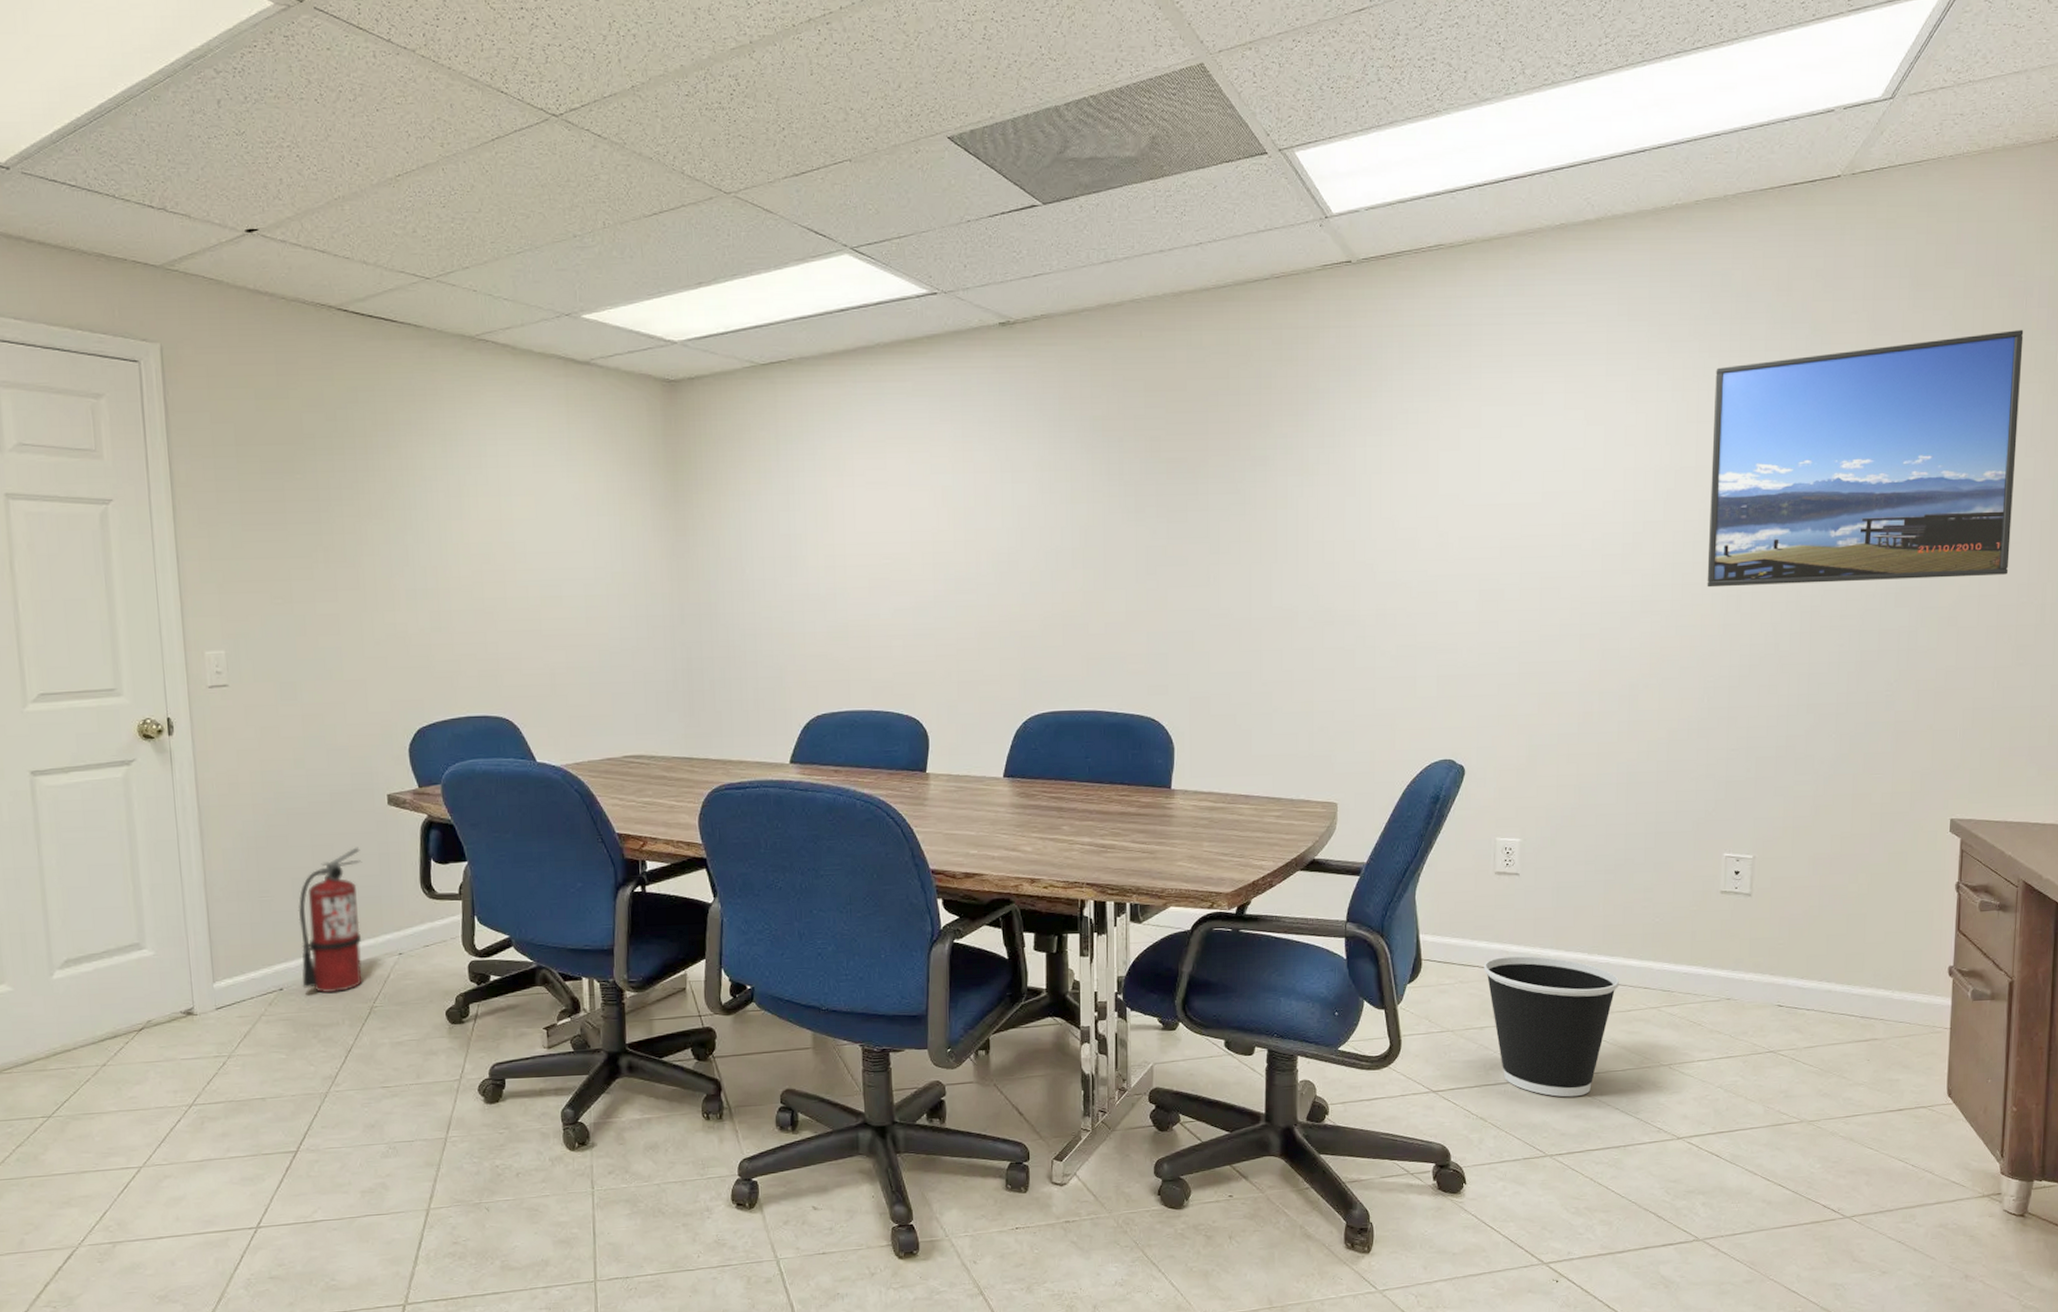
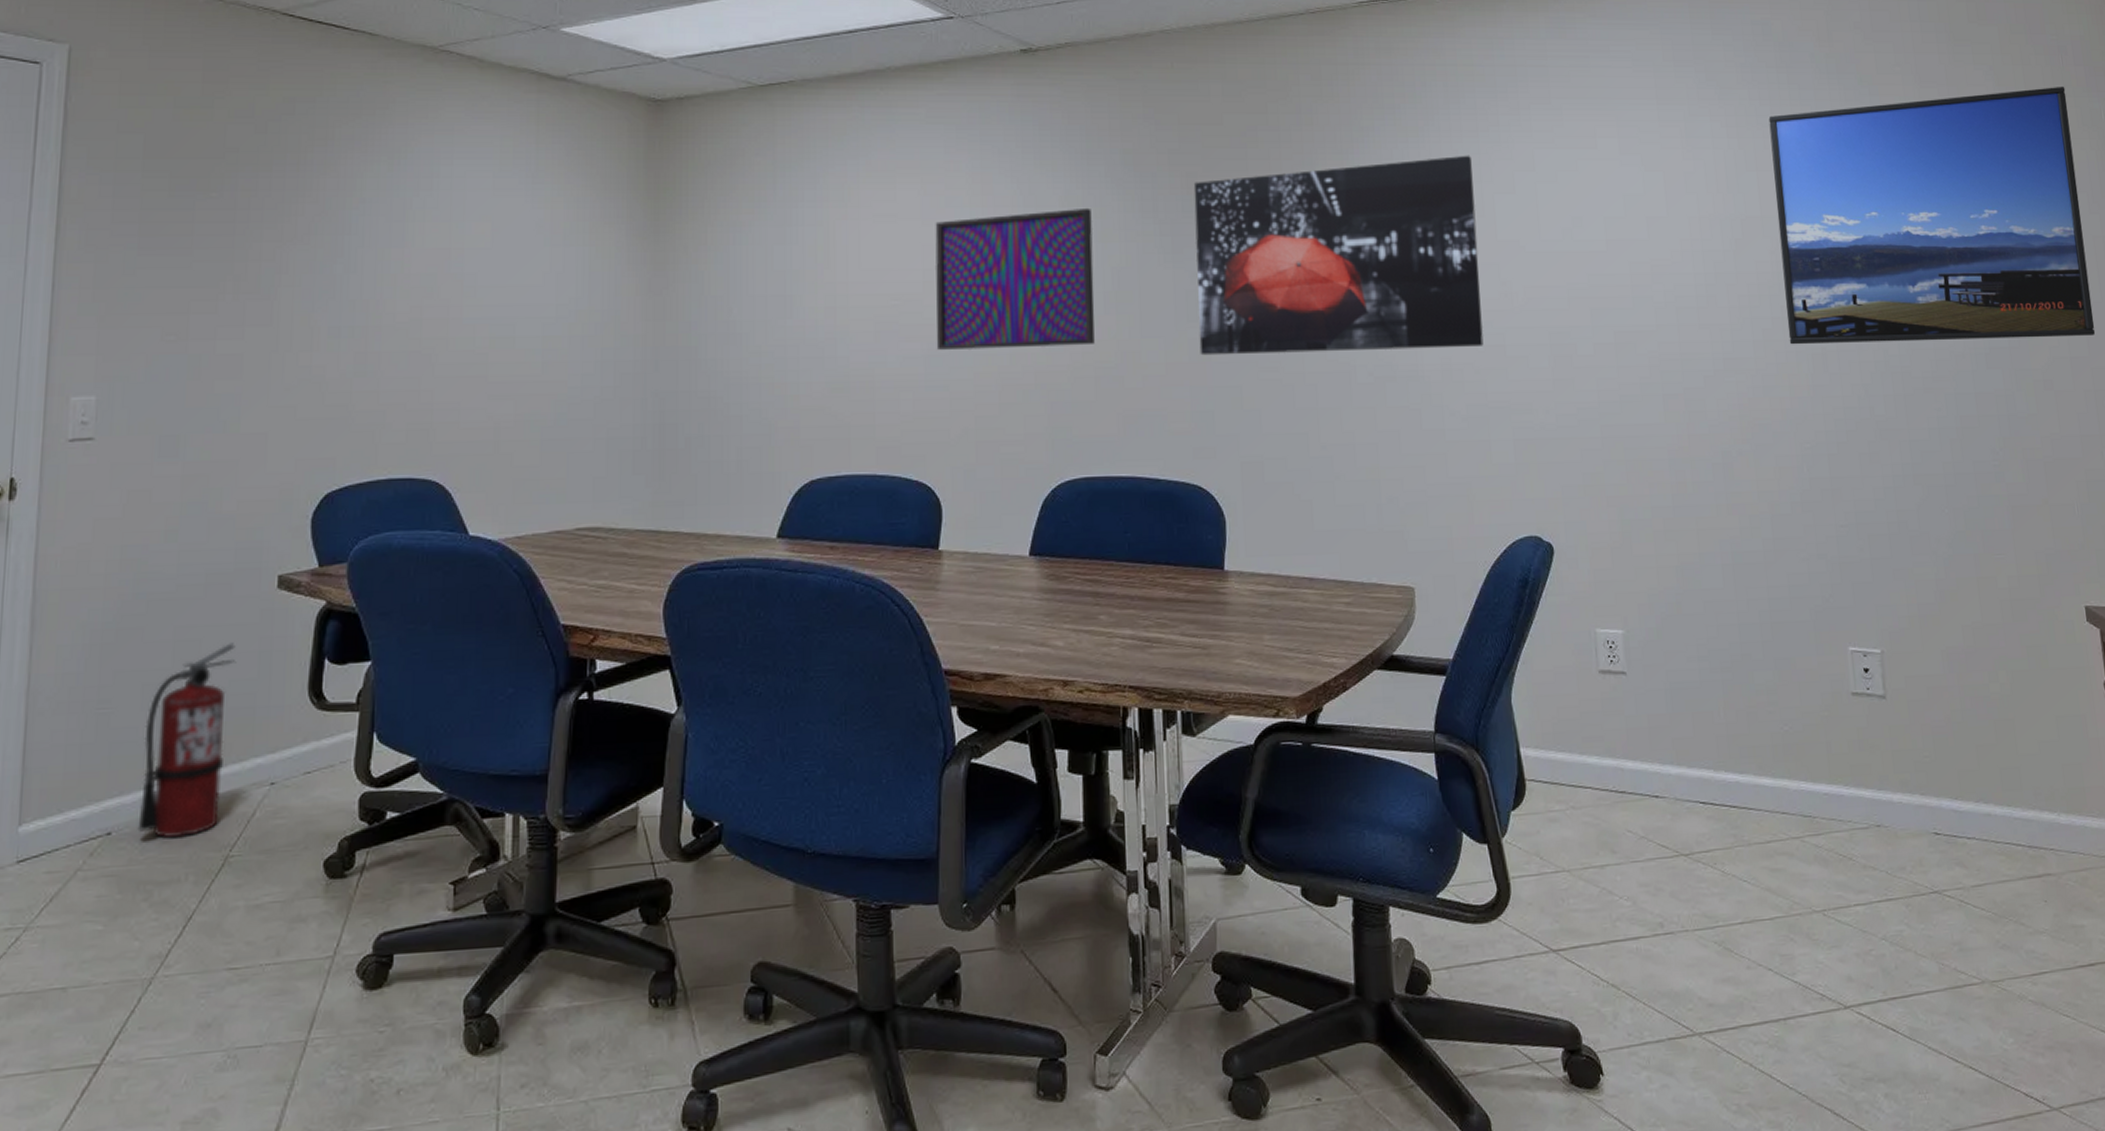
monitor: none [921,471,1064,602] -> present [935,207,1095,350]
wall art: none [1157,413,1420,605] -> present [1193,155,1484,356]
wastebasket: present [1483,956,1619,1097] -> none [1597,774,1753,956]

